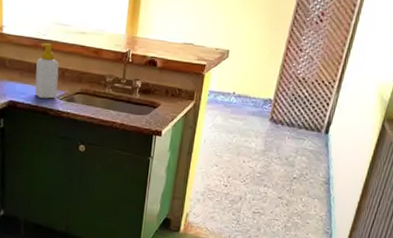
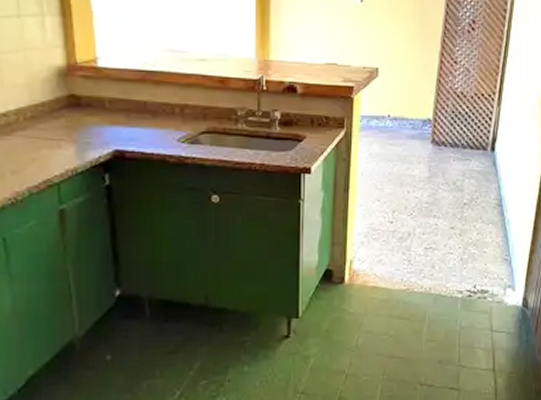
soap bottle: present [35,43,59,99] -> none [145,75,178,143]

